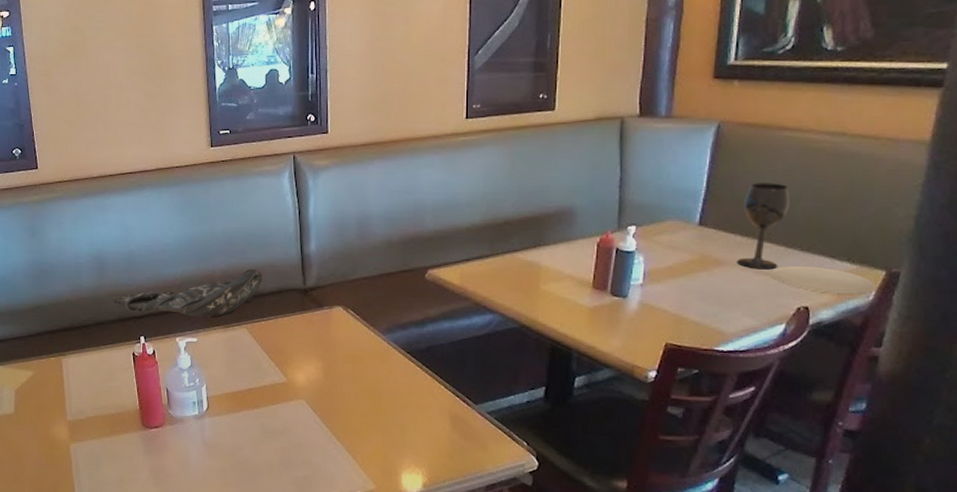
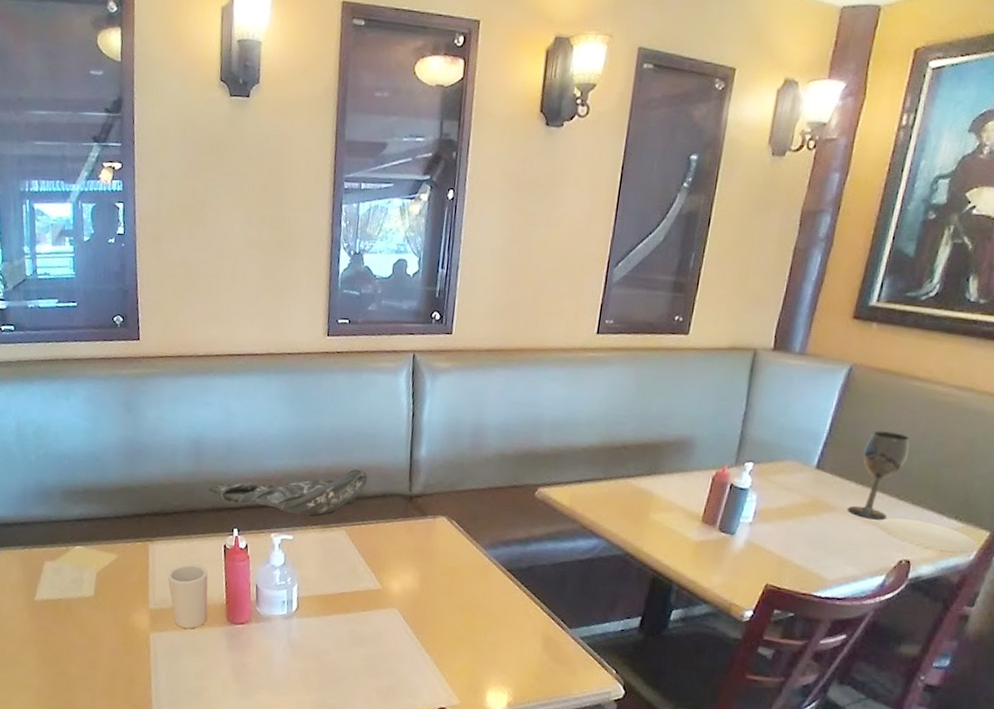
mug: none [82,374,123,437] -> present [167,564,208,629]

